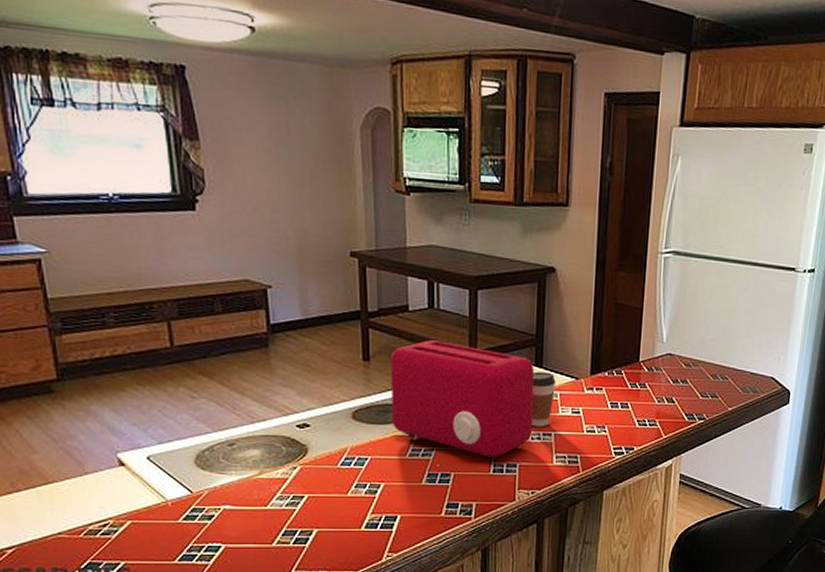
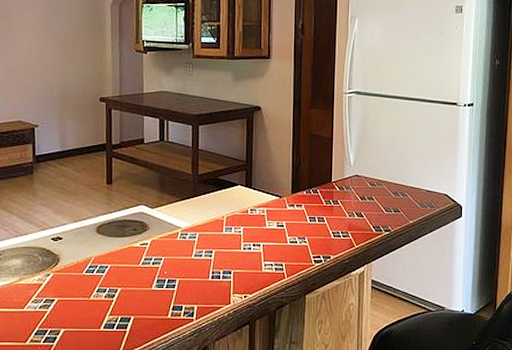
toaster: present [390,340,535,460] -> none [128,167,245,268]
coffee cup: present [530,371,556,427] -> none [243,191,263,239]

